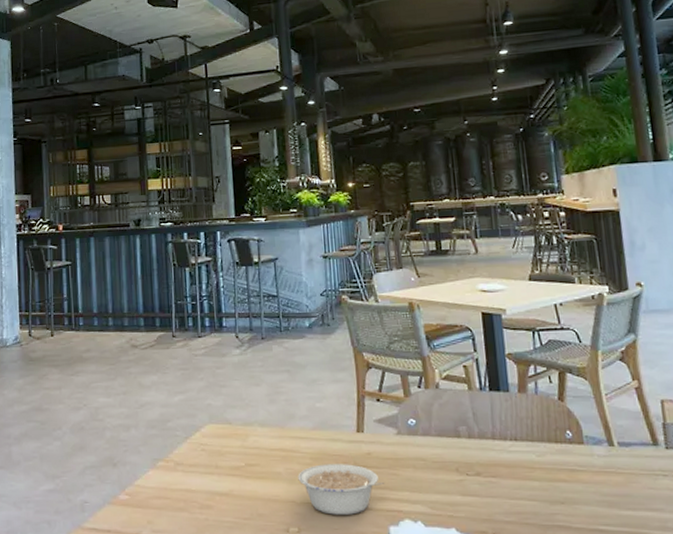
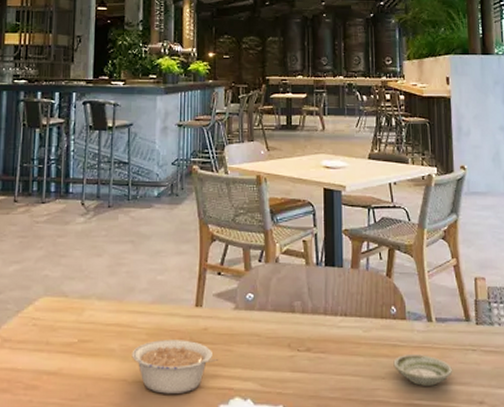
saucer: none [572,479,642,511] -> present [393,354,453,386]

